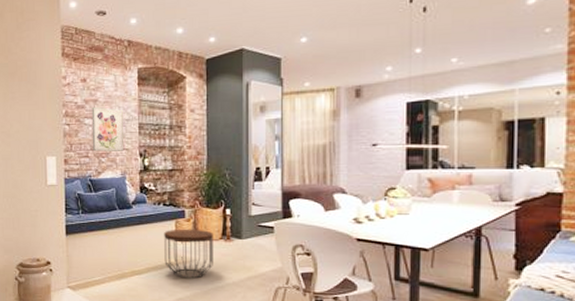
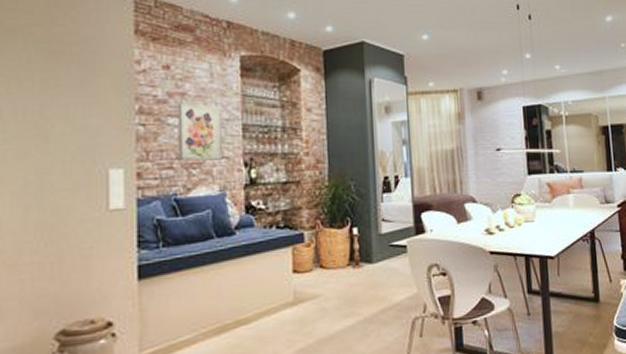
side table: present [164,229,213,279] -> none [278,255,341,322]

